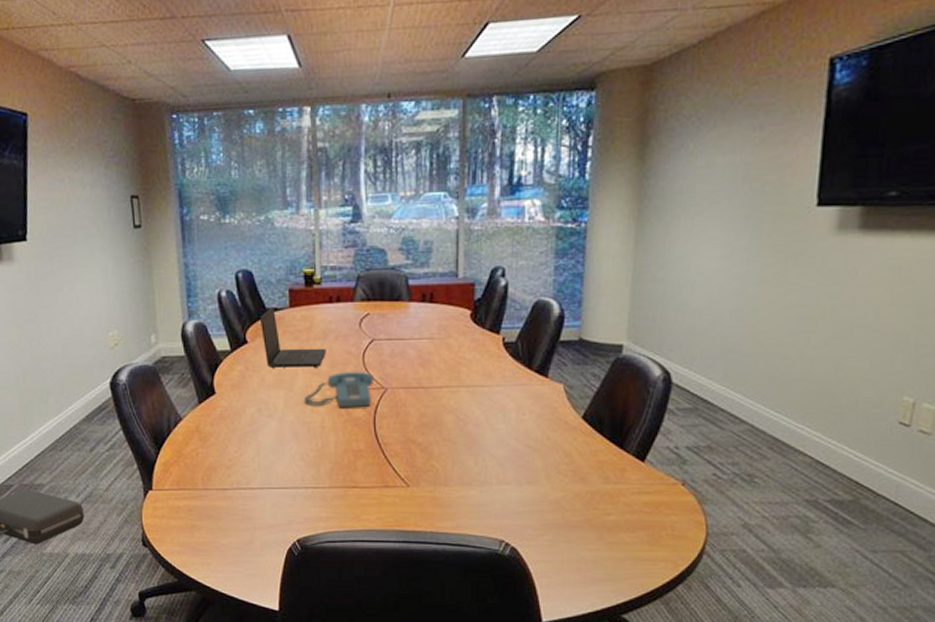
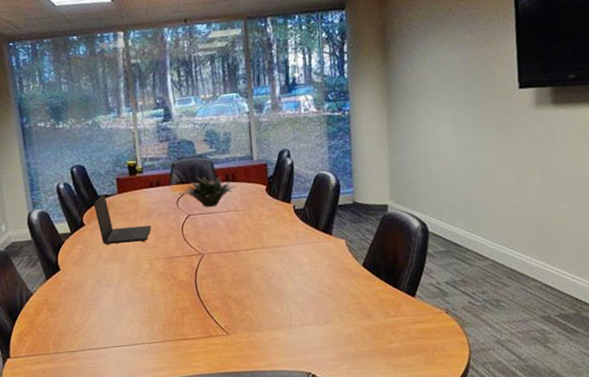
telephone: present [304,370,374,408] -> none [136,241,193,274]
plant: none [362,293,435,332] -> present [178,176,237,207]

